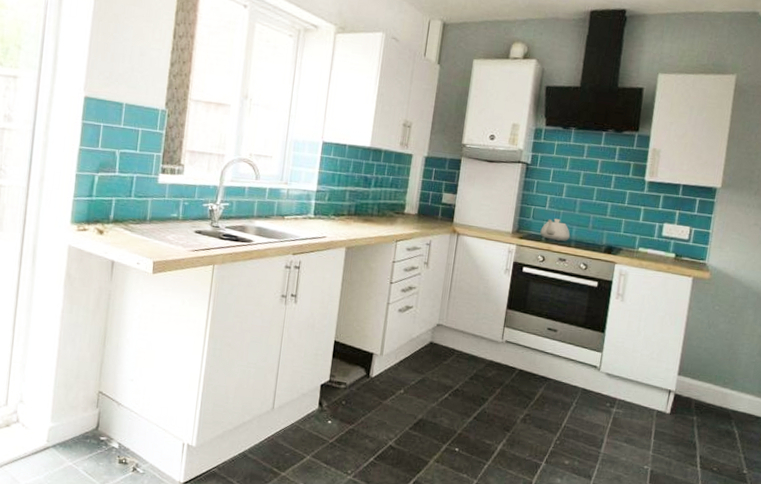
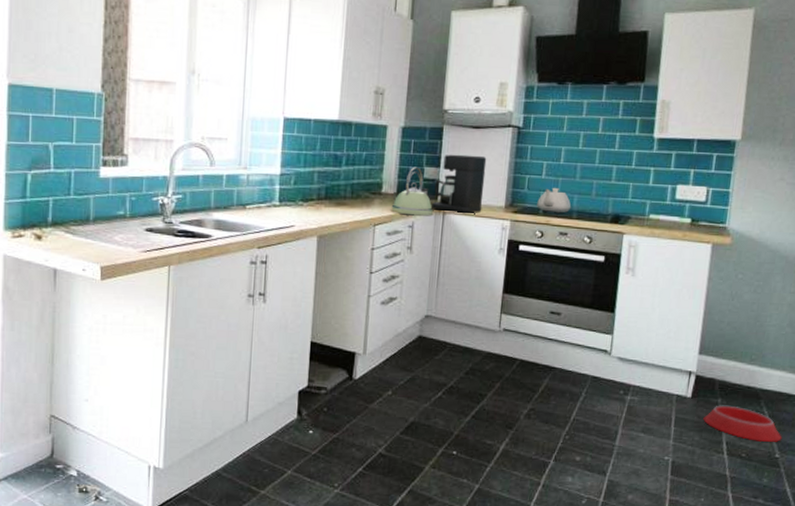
kettle: none [412,192,450,237] -> present [391,167,434,216]
coffee maker: none [446,183,498,237] -> present [430,154,487,214]
pet bowl: none [680,422,750,459] -> present [703,405,782,442]

